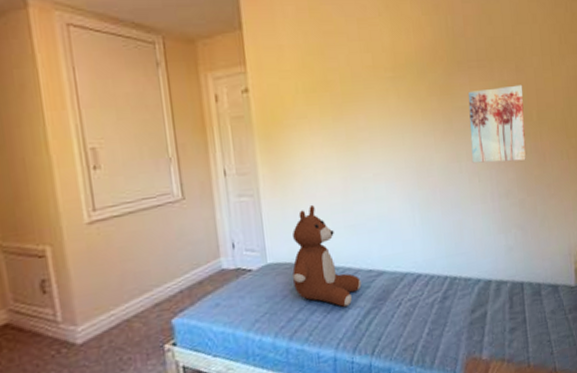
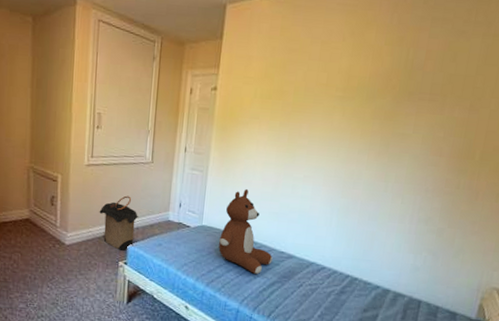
laundry hamper: none [120,251,181,329] -> present [99,195,139,251]
wall art: present [468,84,526,164] -> none [399,121,473,194]

